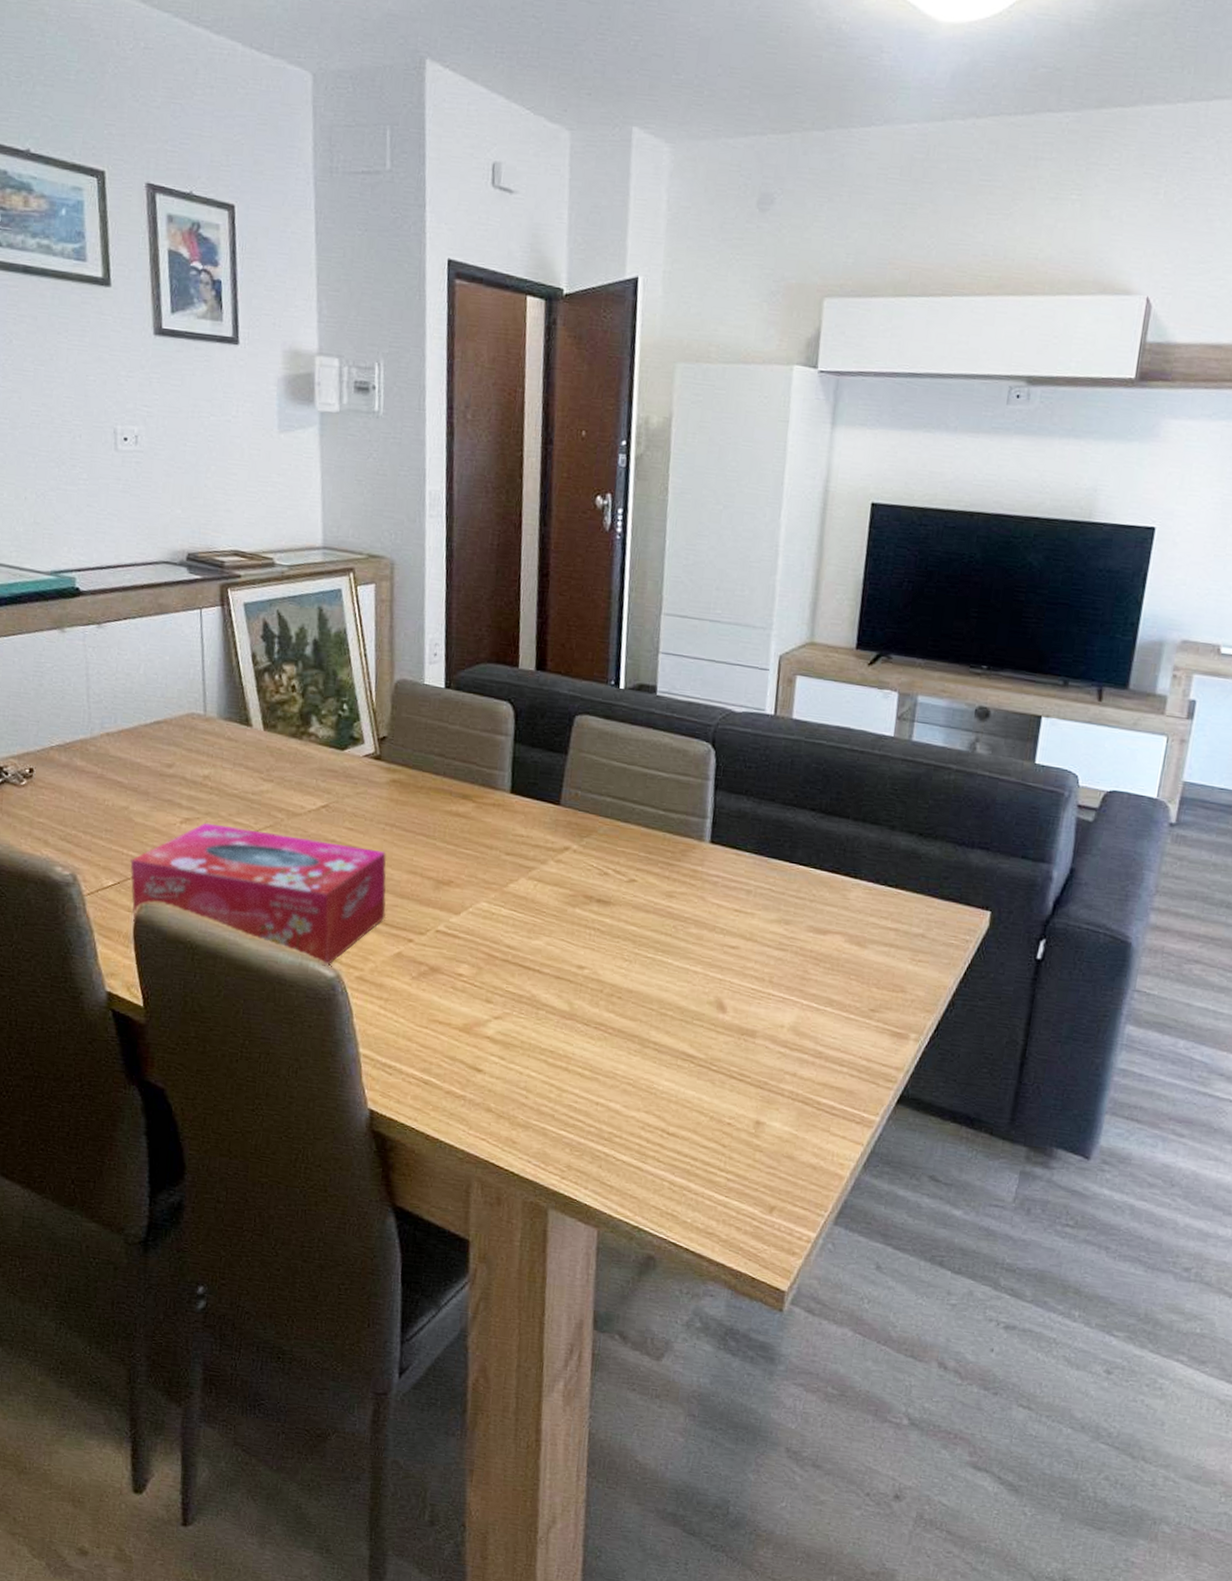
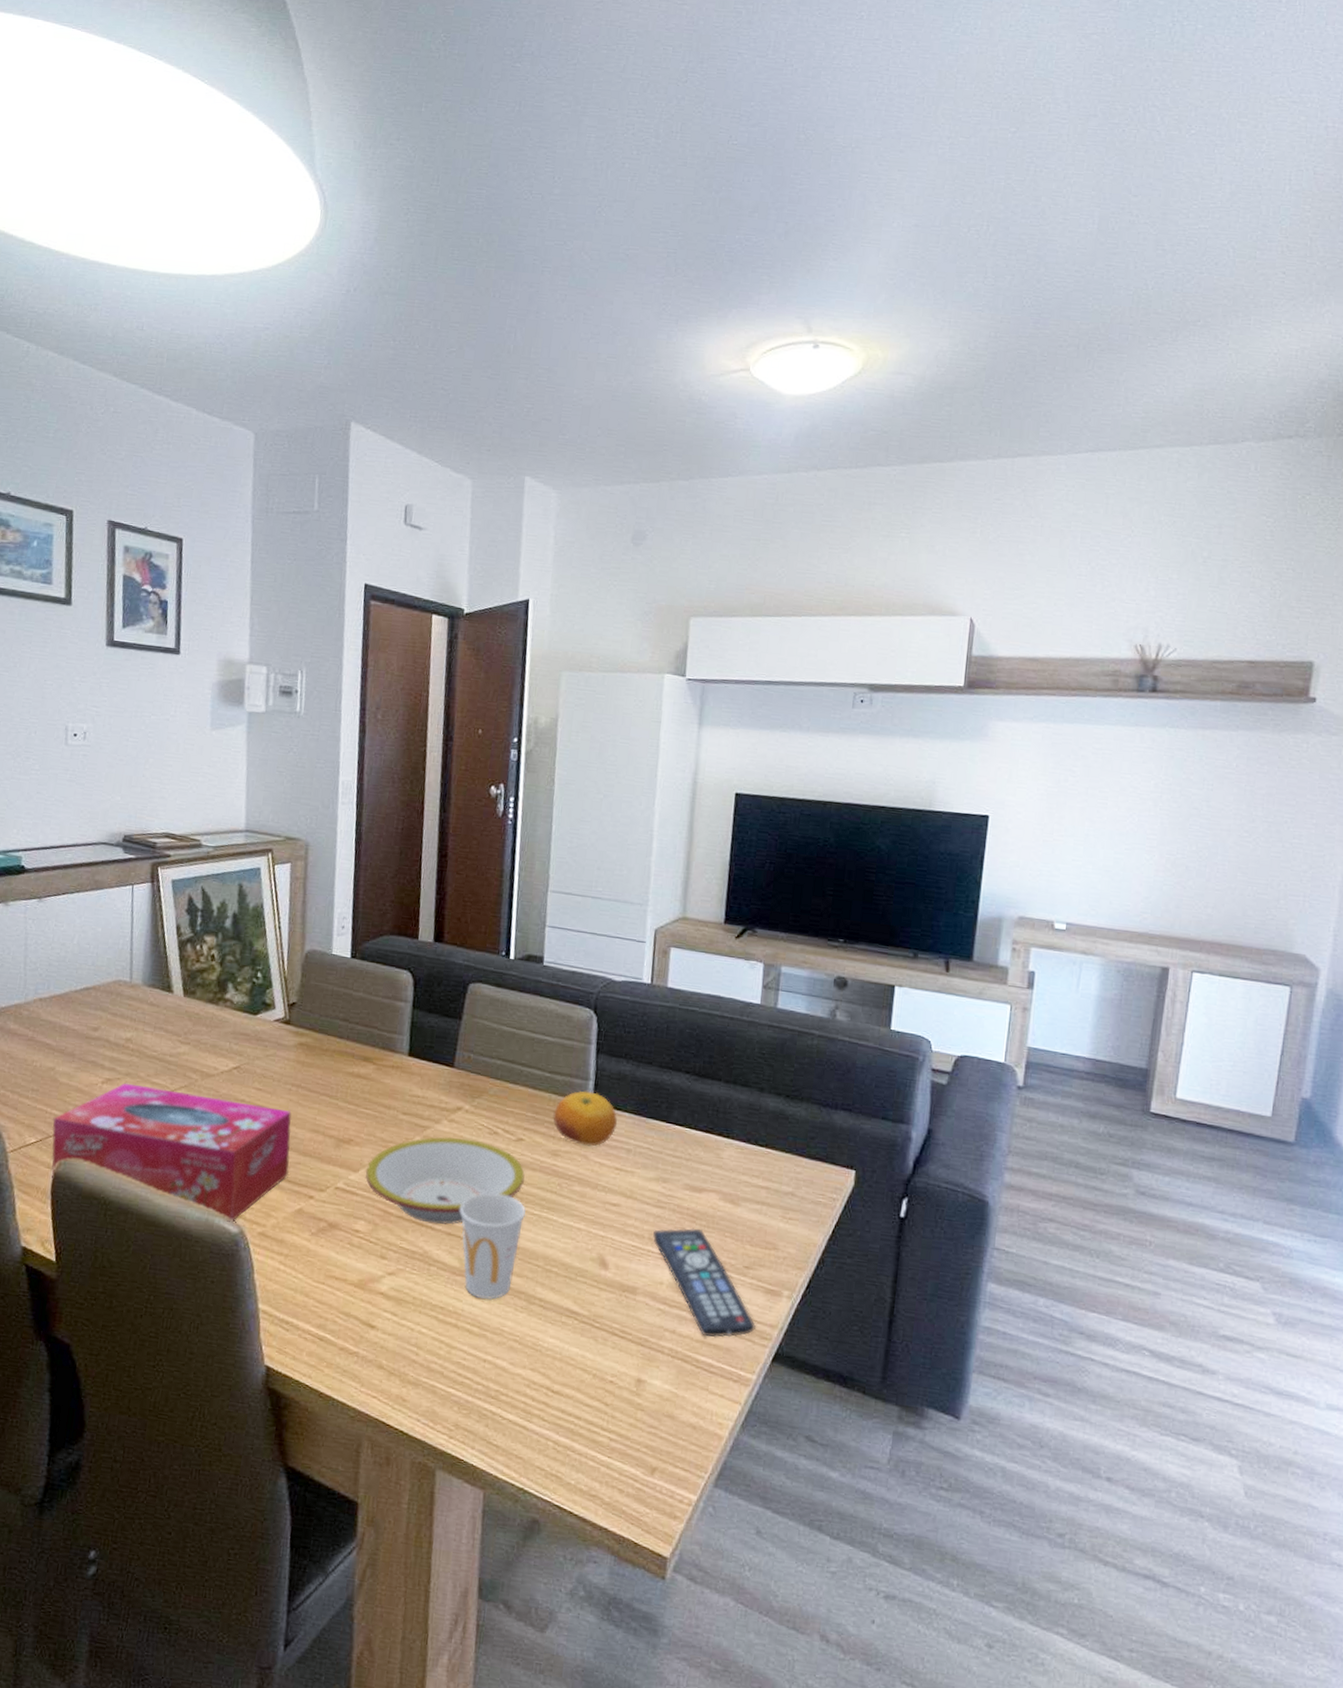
bowl: none [467,877,638,968] -> present [364,1136,525,1225]
cup: none [569,935,639,1043] -> present [460,1193,526,1300]
fruit: none [667,829,737,888] -> present [553,1091,617,1147]
remote control: none [773,970,881,1081] -> present [652,1227,756,1338]

